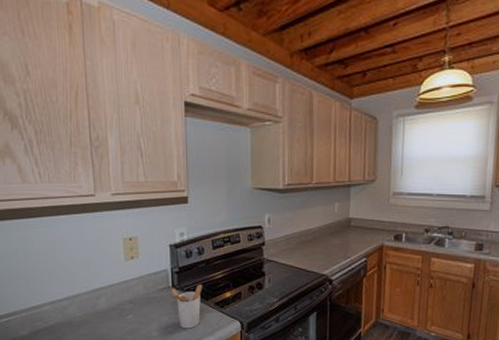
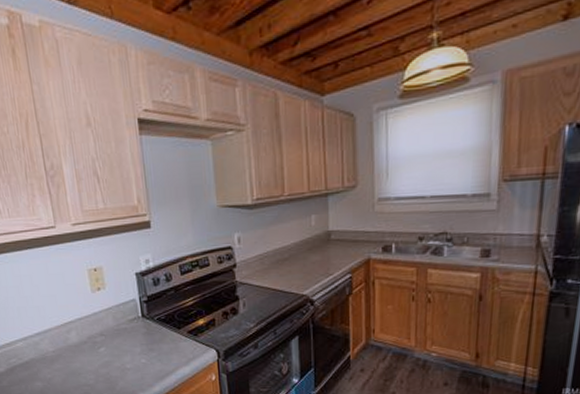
utensil holder: present [172,285,203,329] -> none [142,313,174,360]

